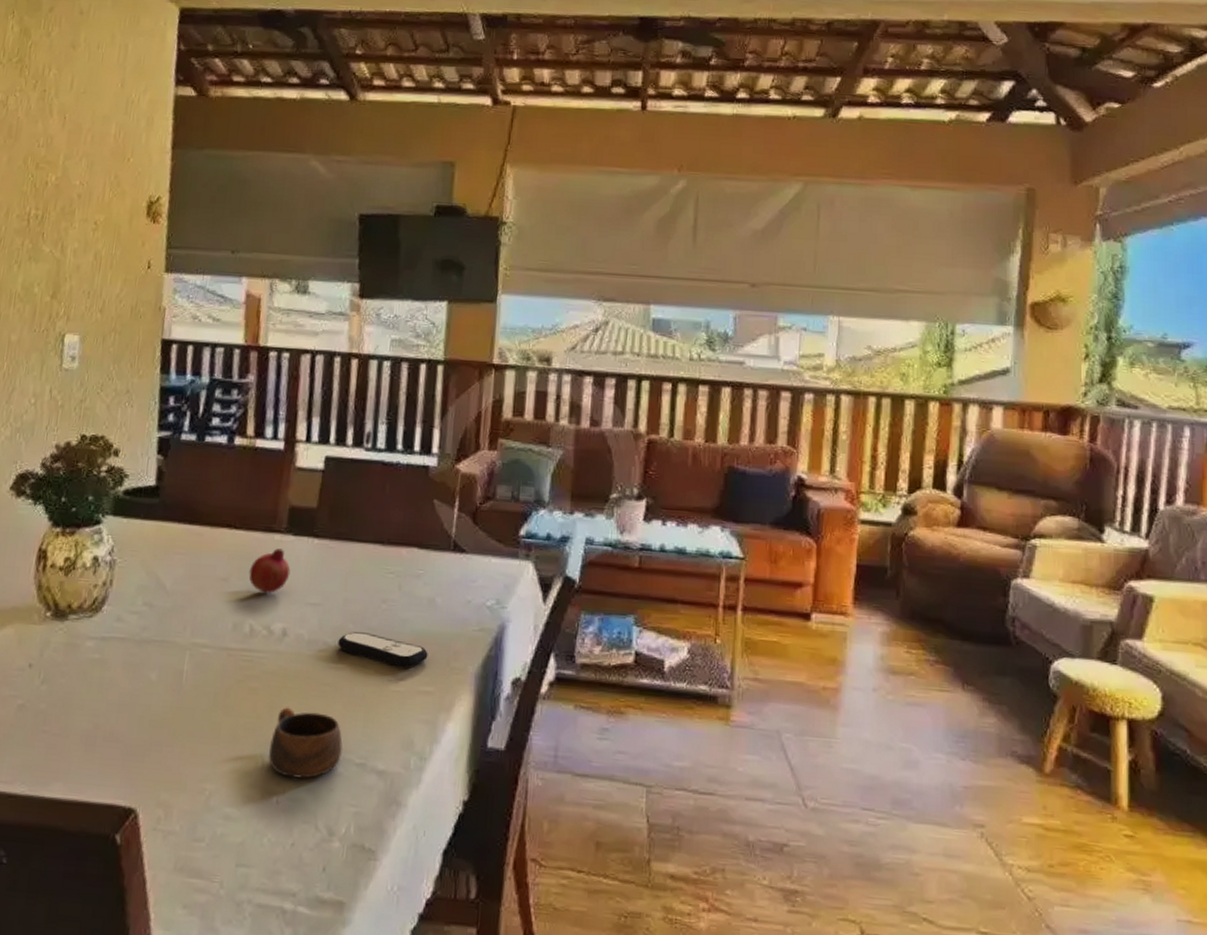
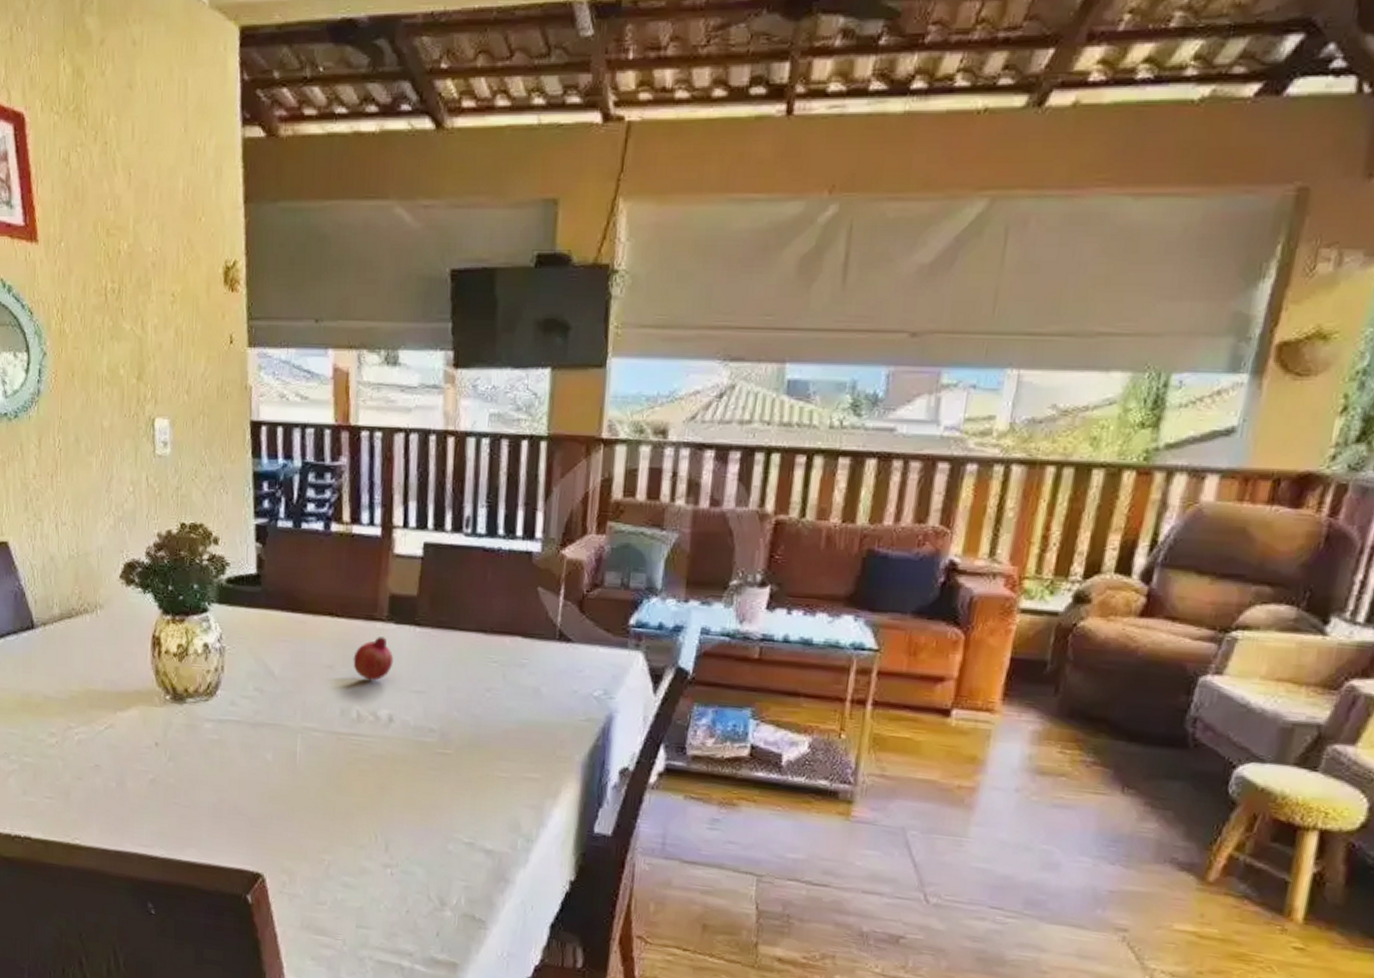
cup: present [269,707,343,779] -> none [382,788,451,854]
remote control: present [338,632,428,669] -> none [443,719,534,756]

